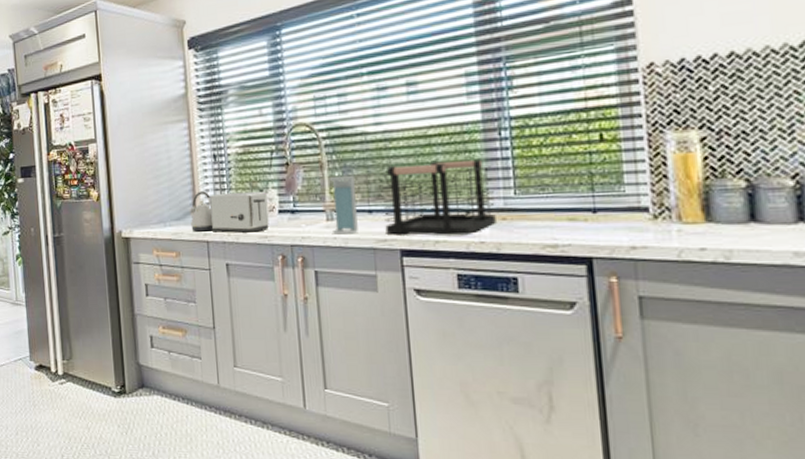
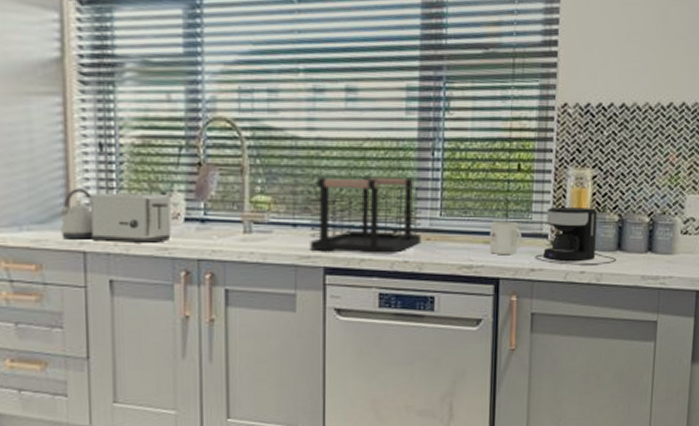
soap dispenser: present [329,176,358,235] -> none [250,183,279,249]
mug: none [573,195,616,233] -> present [489,221,523,256]
coffee maker: none [634,174,751,242] -> present [535,207,616,265]

